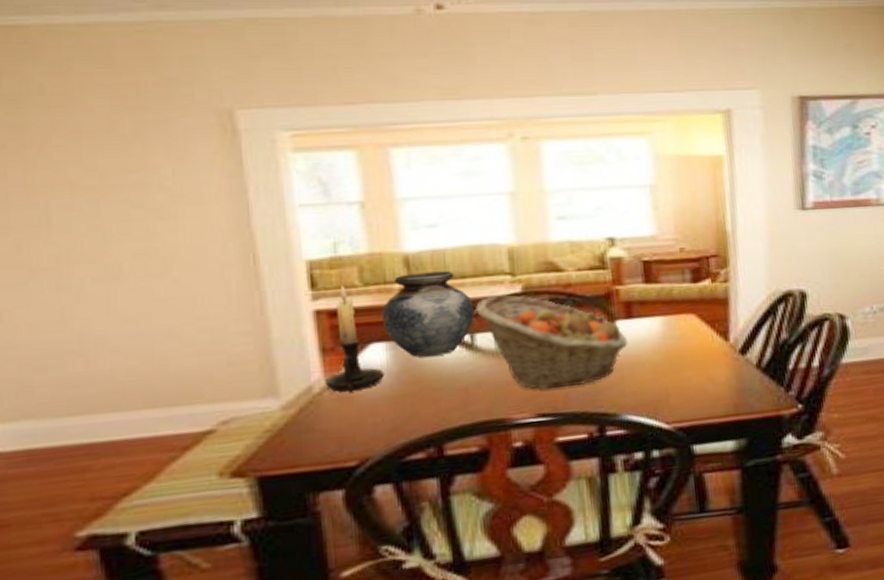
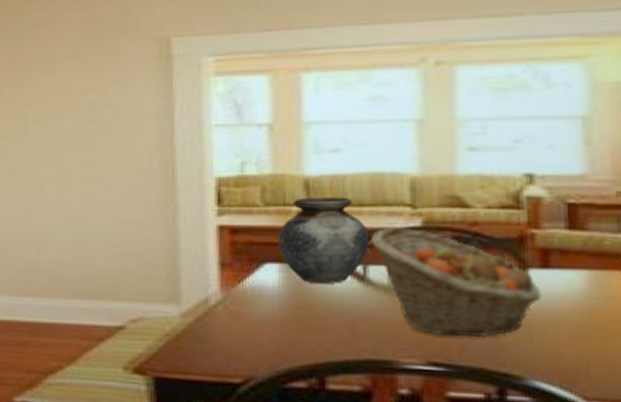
candle holder: present [325,285,384,392] -> none [220,203,275,309]

